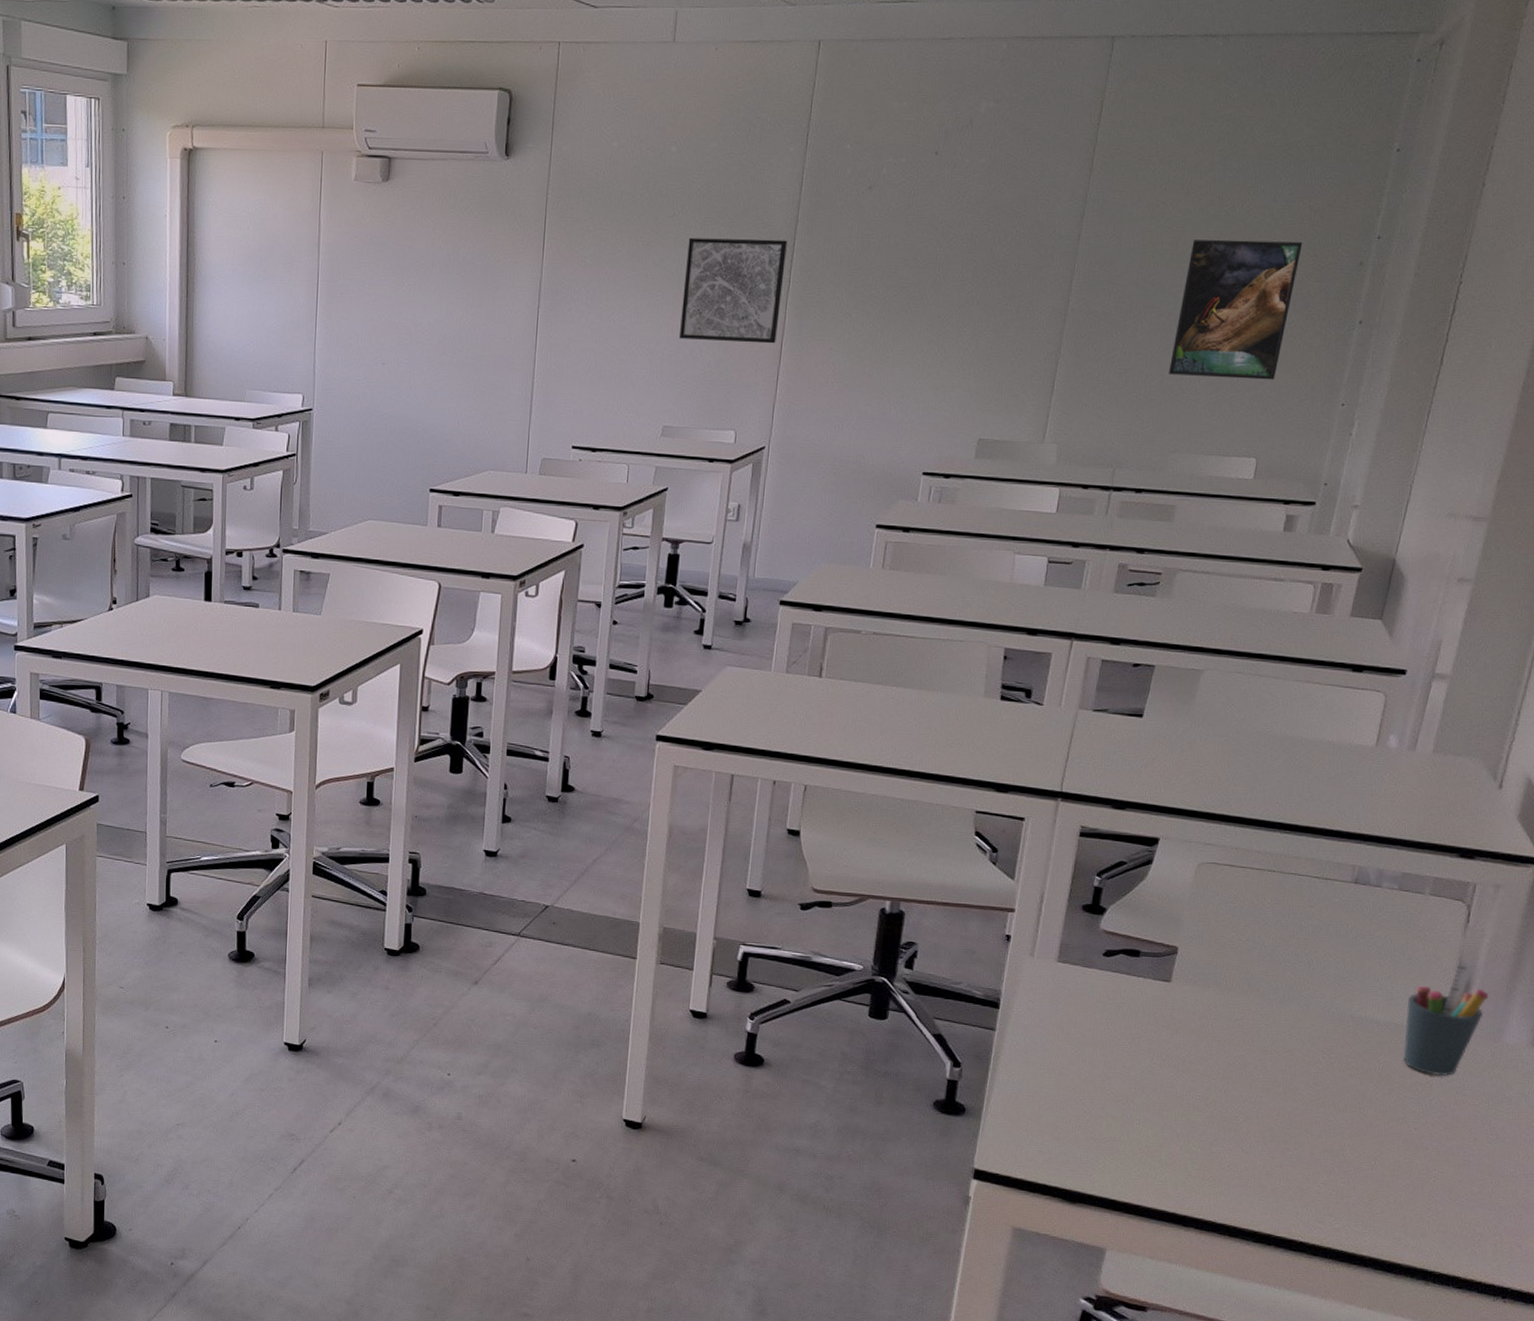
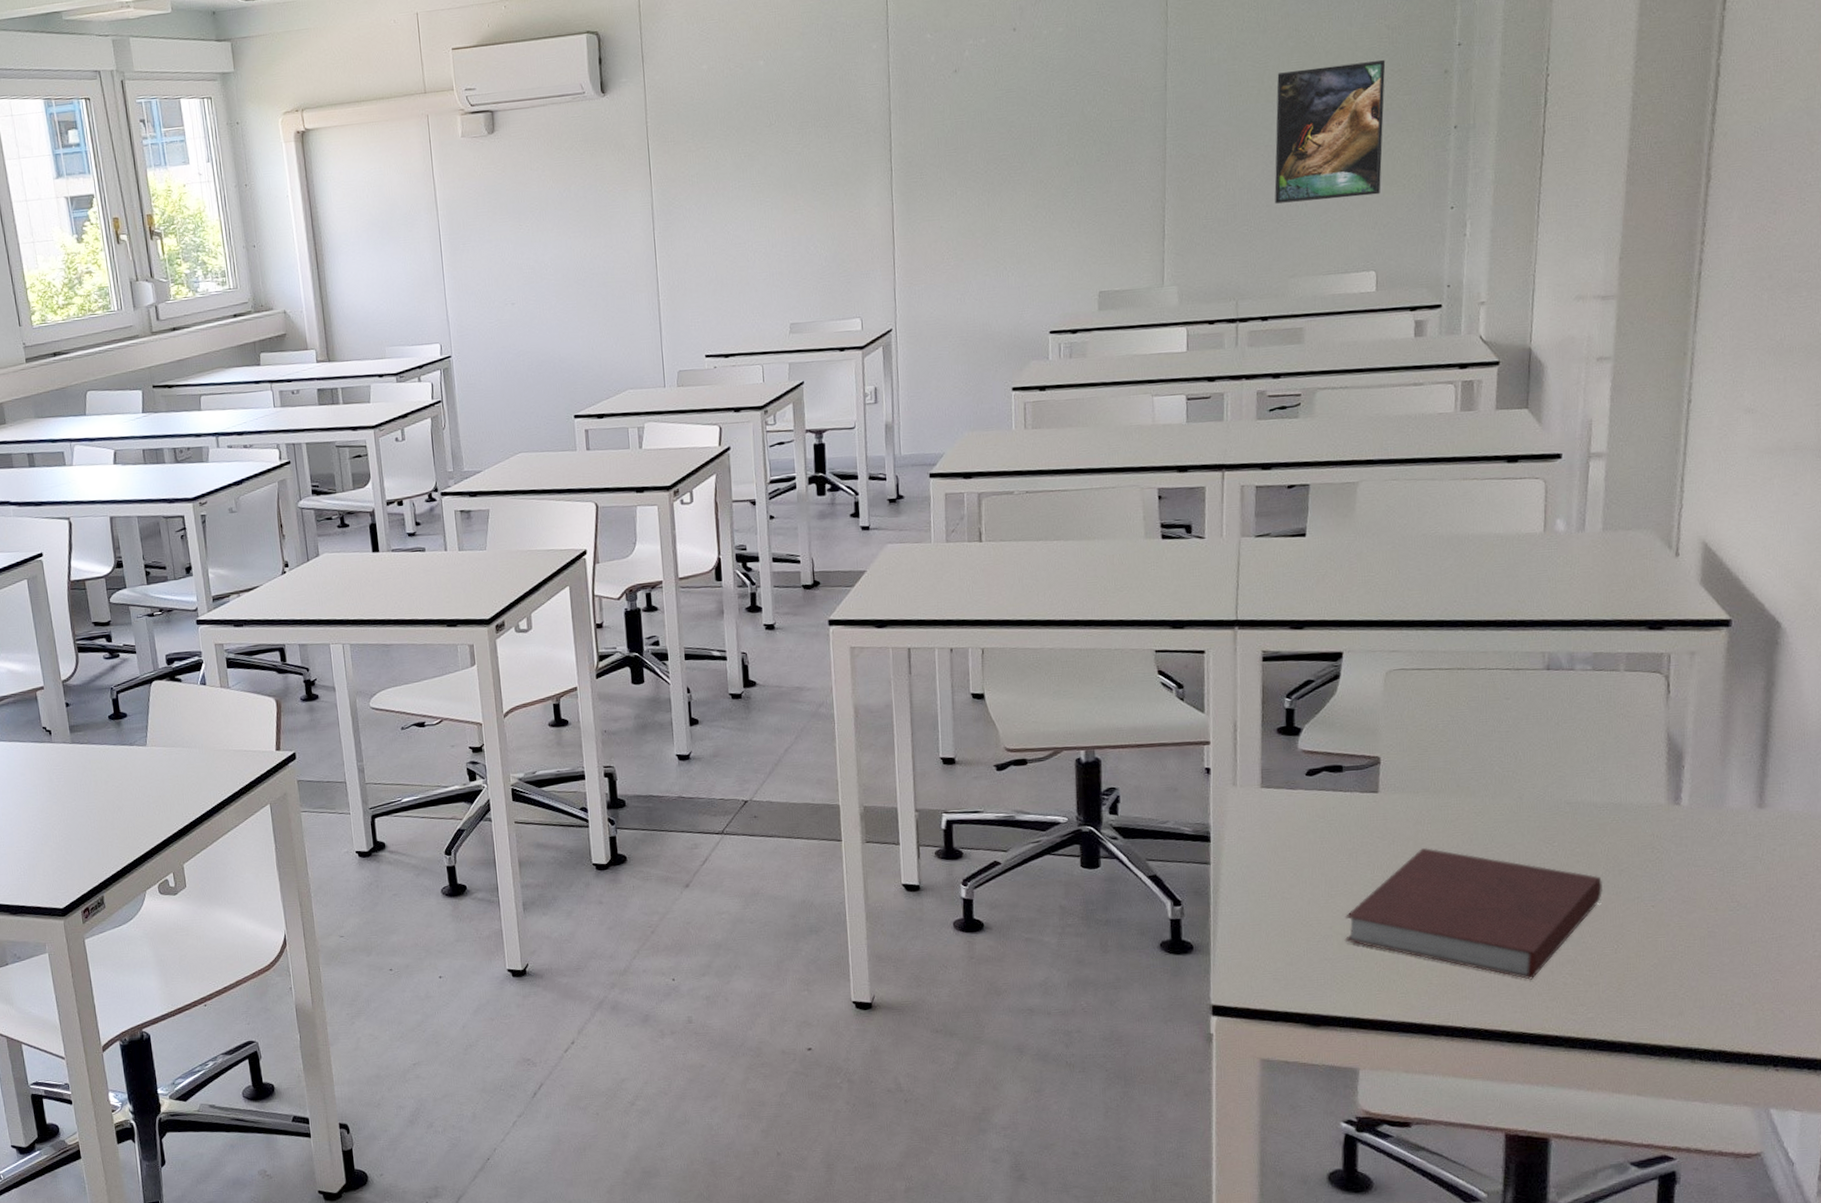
wall art: present [679,237,787,344] -> none [788,131,887,239]
notebook: none [1113,1043,1371,1184] -> present [1344,848,1602,980]
pen holder: present [1403,964,1488,1077] -> none [1622,735,1703,851]

